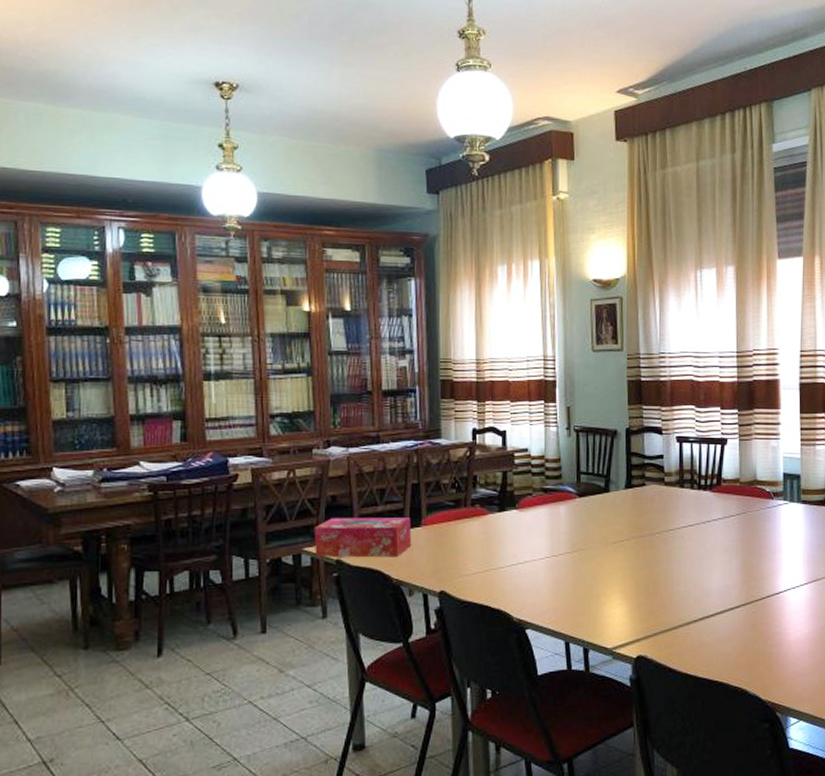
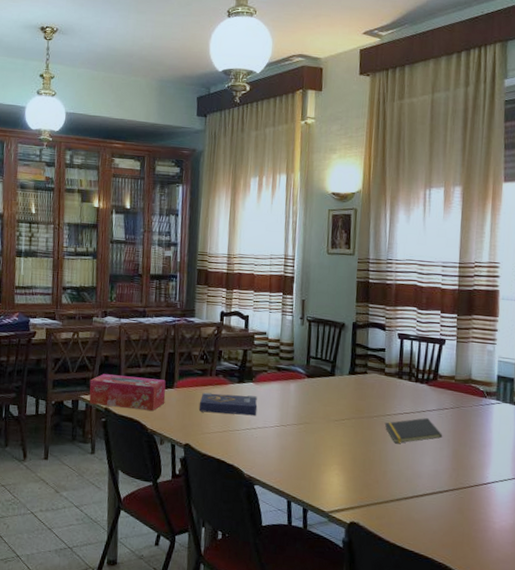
book: none [453,525,523,551] -> present [199,392,258,416]
notepad: none [667,527,731,561] -> present [384,417,443,444]

